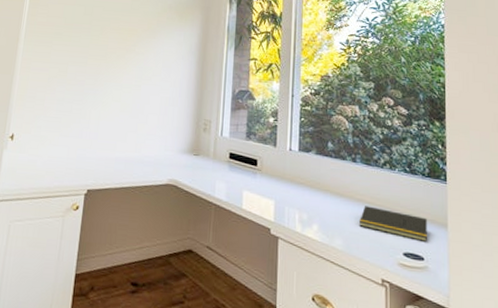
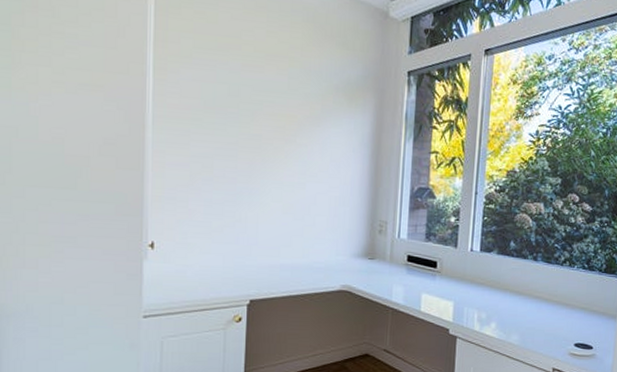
notepad: present [359,206,427,242] -> none [536,303,599,332]

